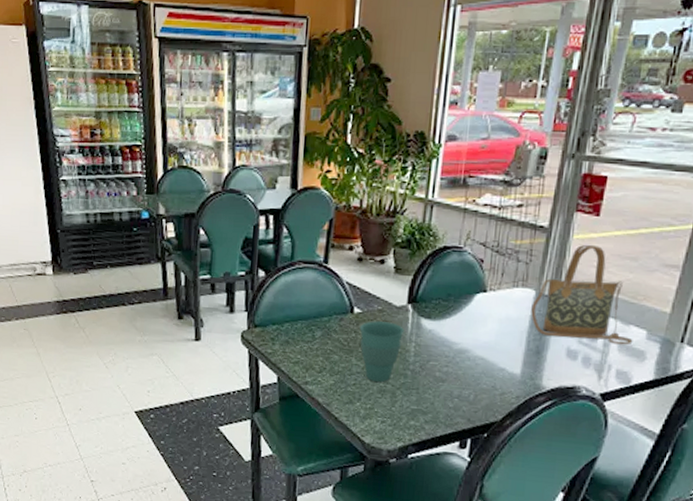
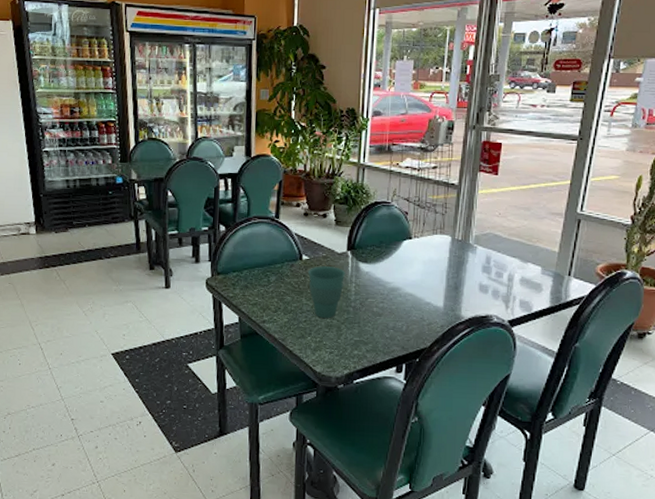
handbag: present [531,244,633,345] -> none [449,198,531,280]

